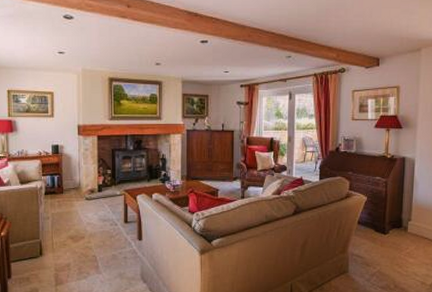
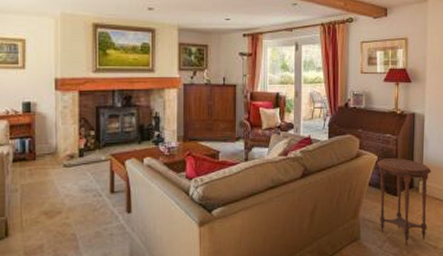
side table: none [367,199,421,280] -> present [377,158,432,246]

